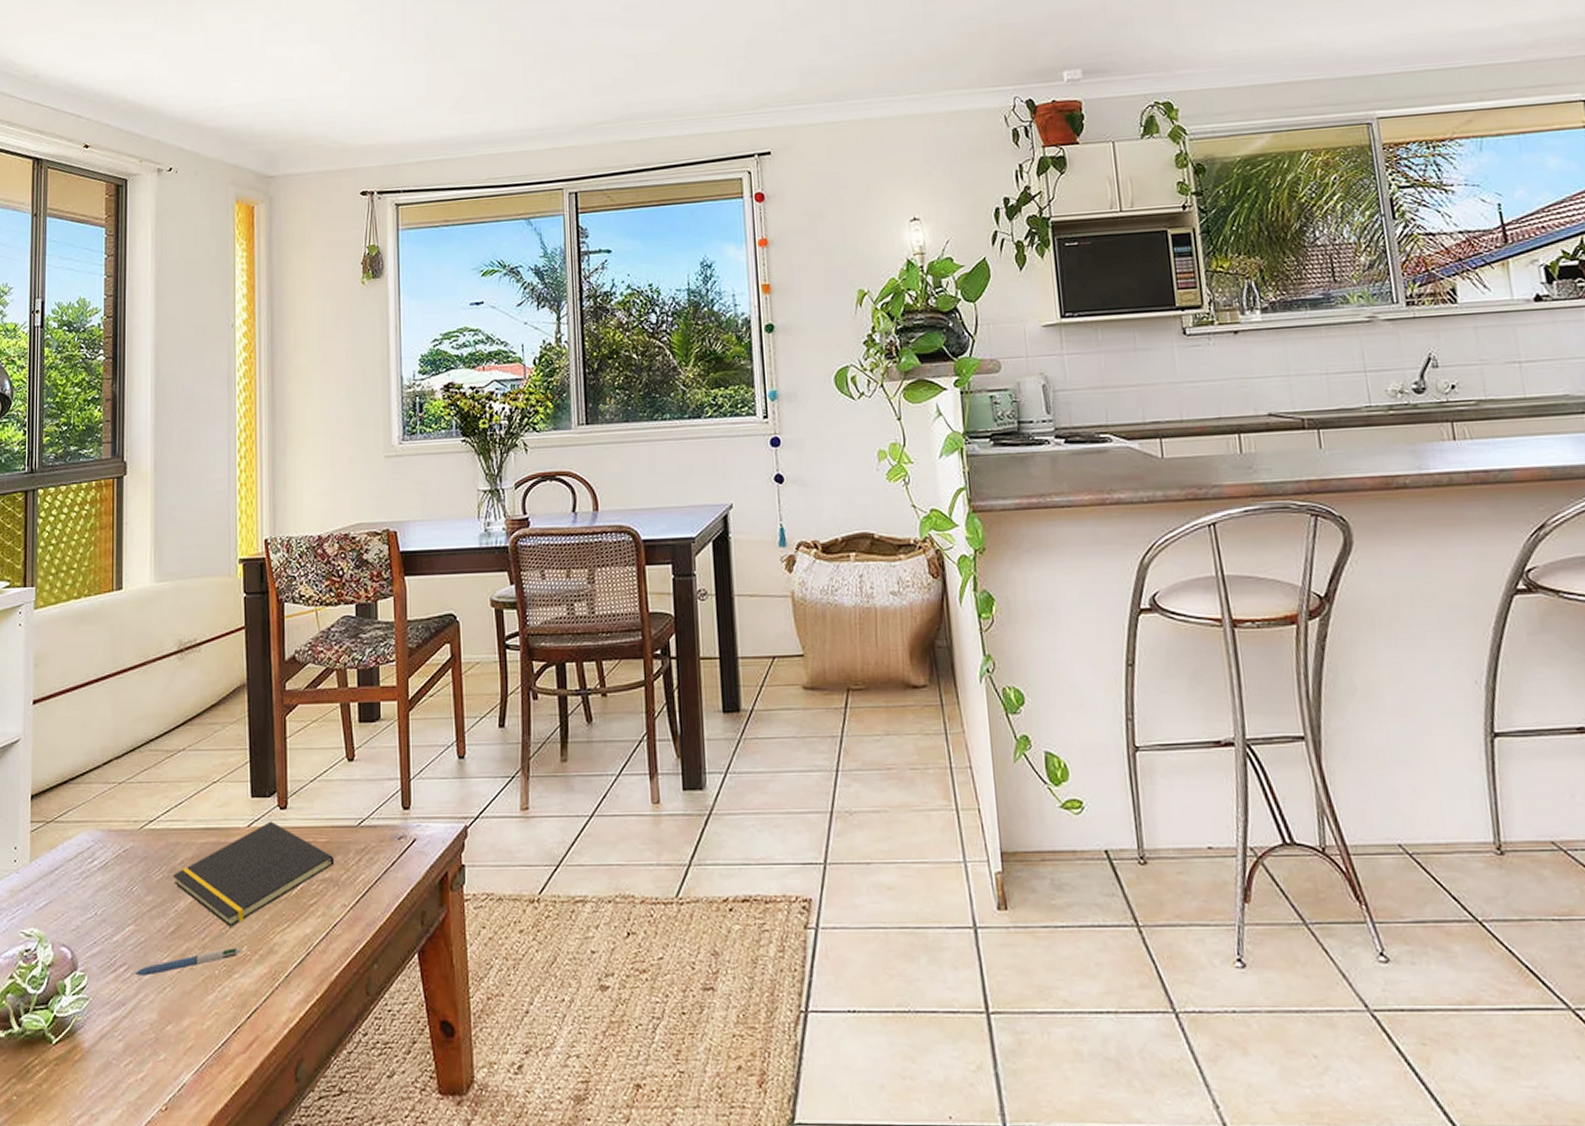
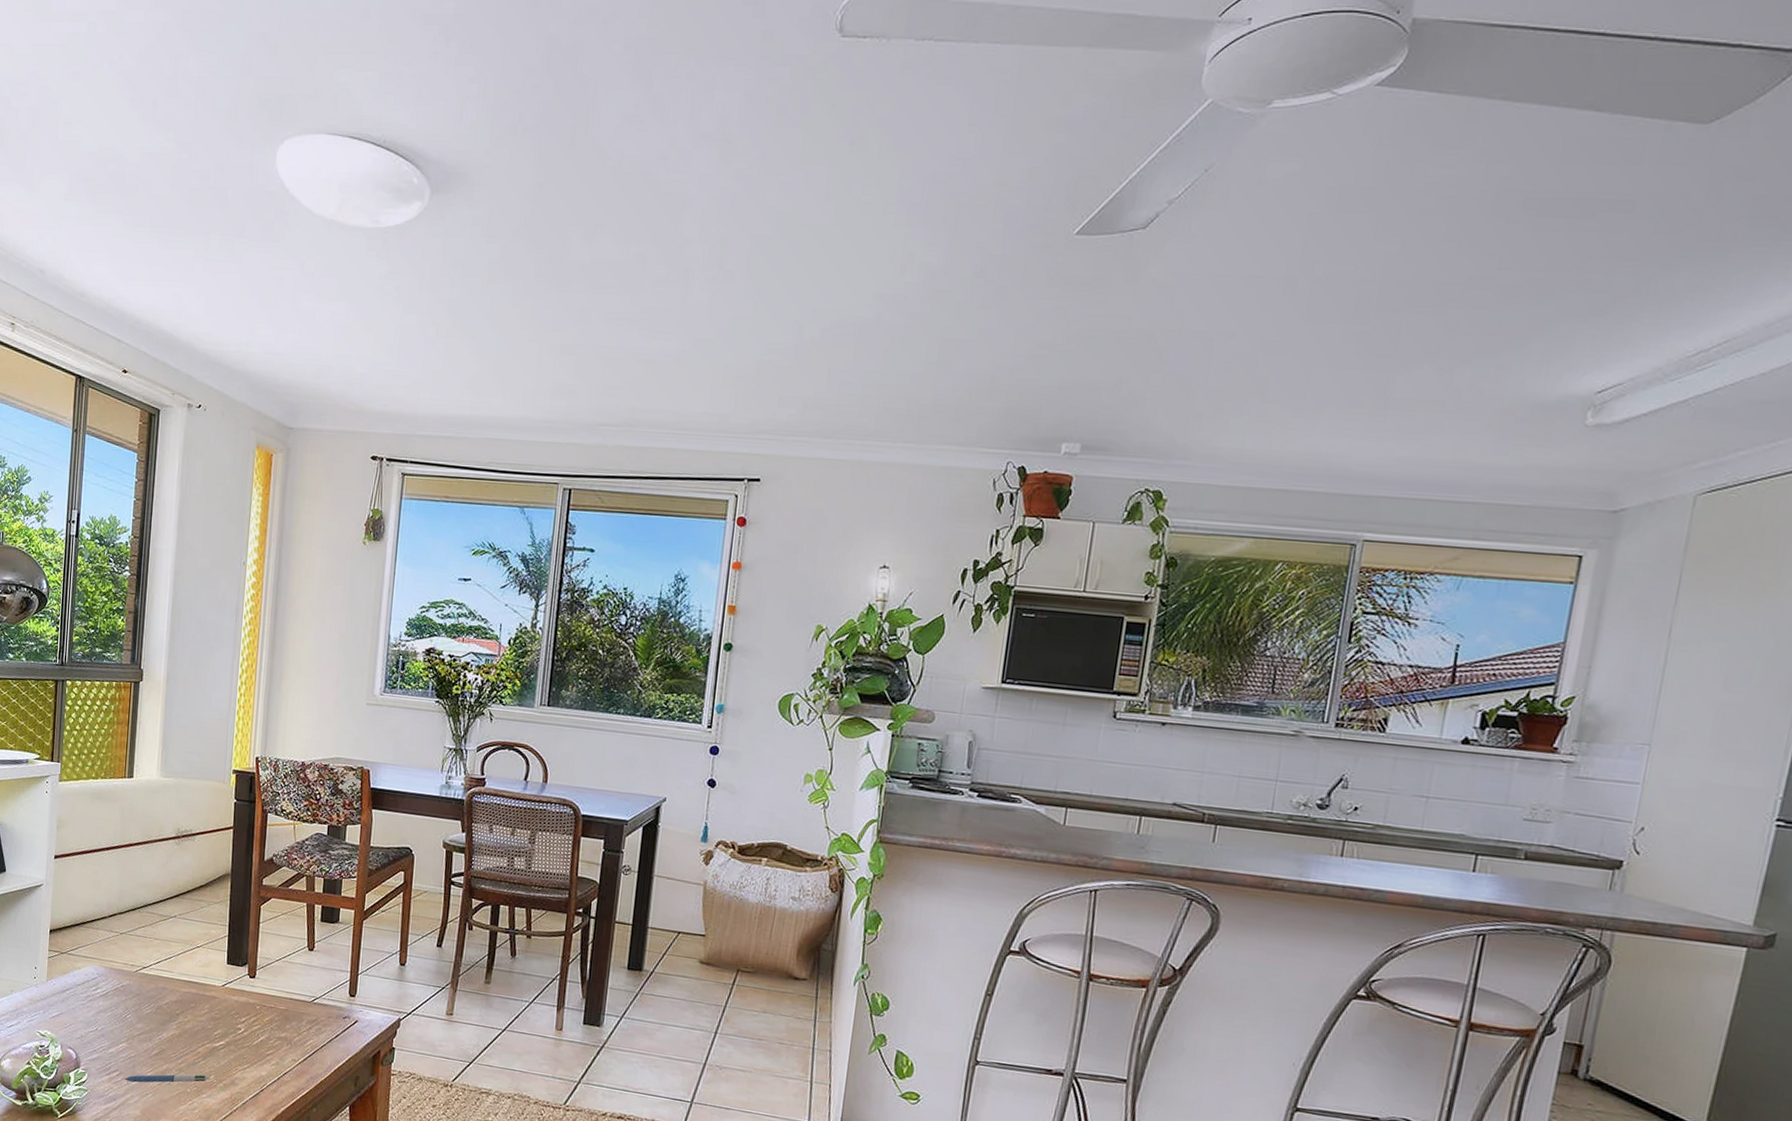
notepad: present [172,821,335,927] -> none [158,985,290,1059]

